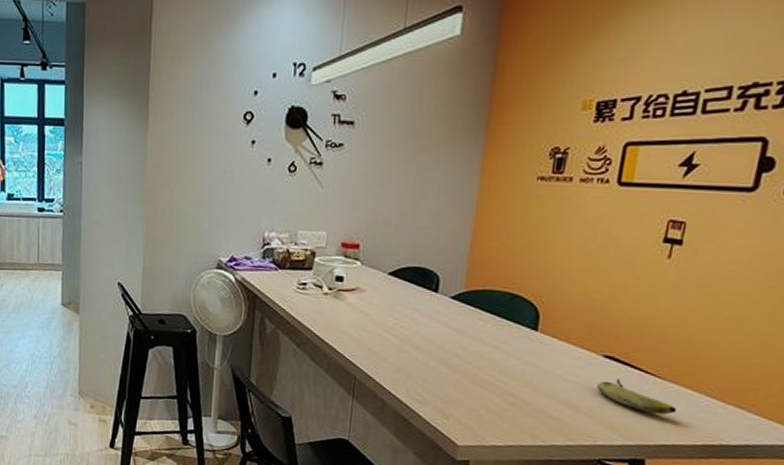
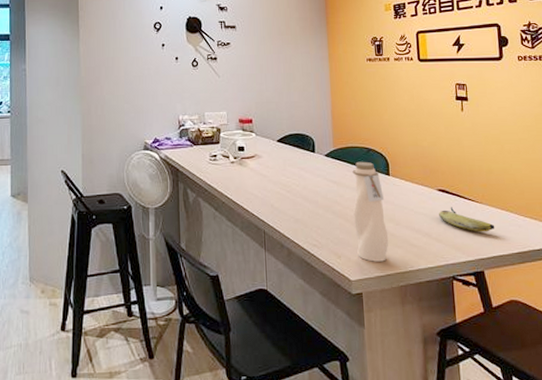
water bottle: none [472,309,524,431] -> present [352,161,389,262]

